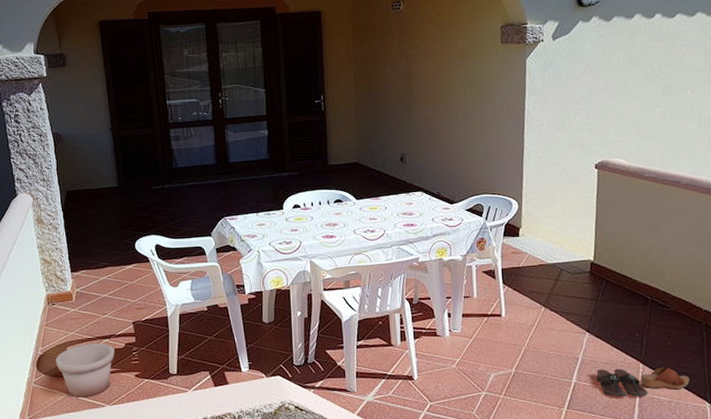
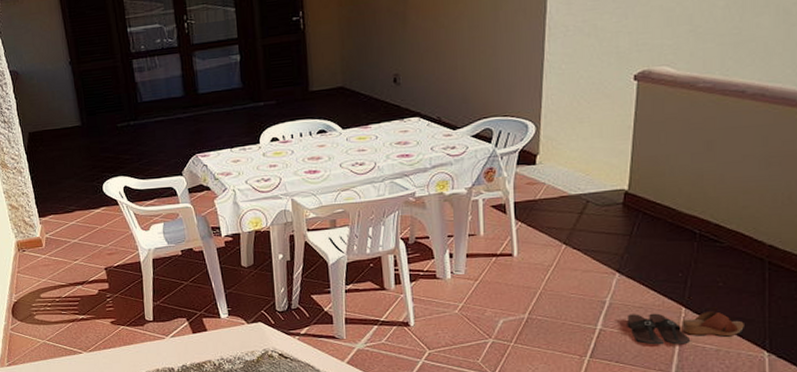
pot: present [55,343,115,398] -> none [29,290,89,344]

